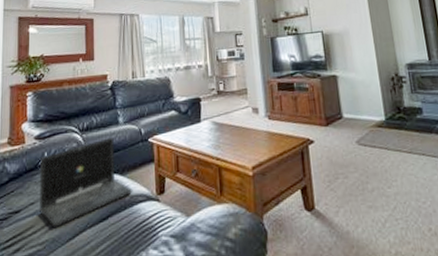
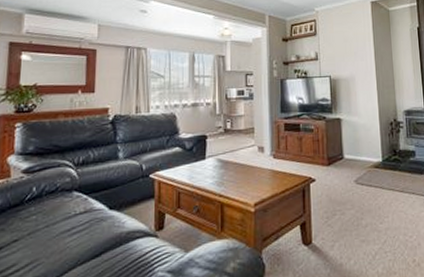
laptop: present [40,138,133,227] -> none [24,173,130,265]

